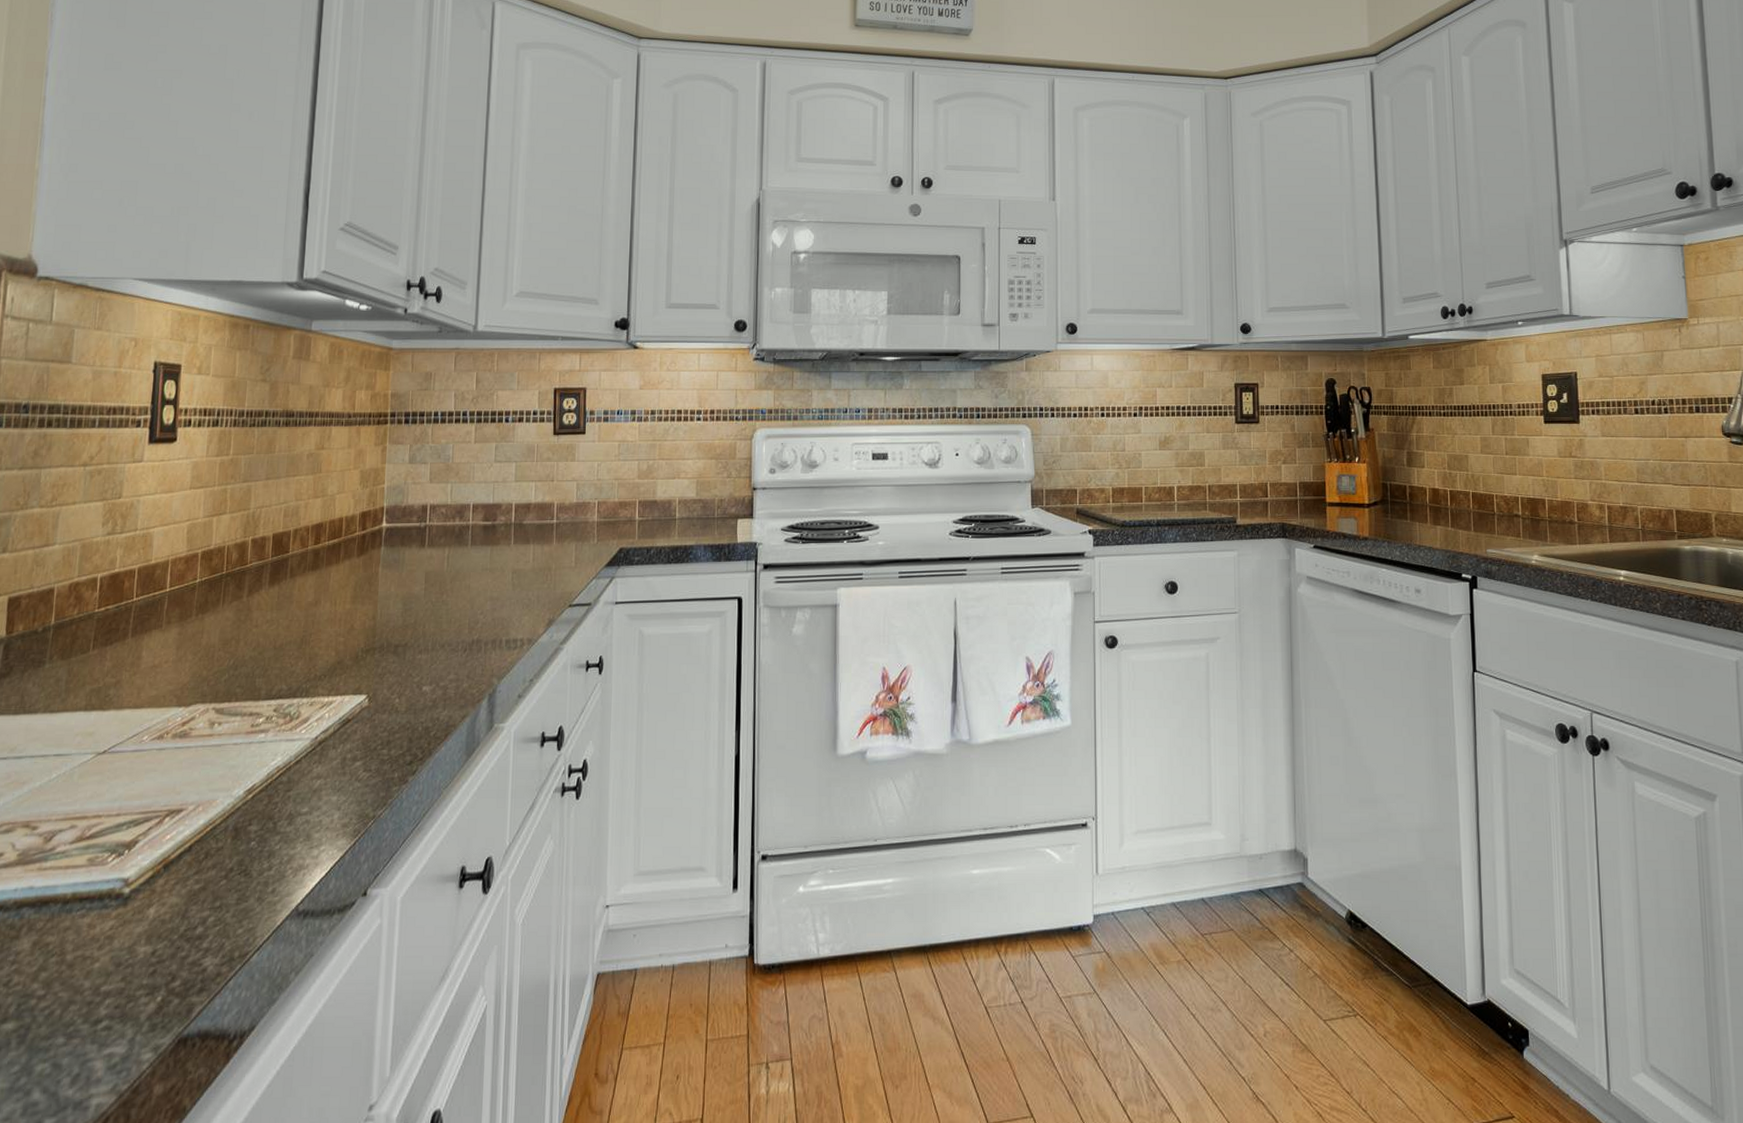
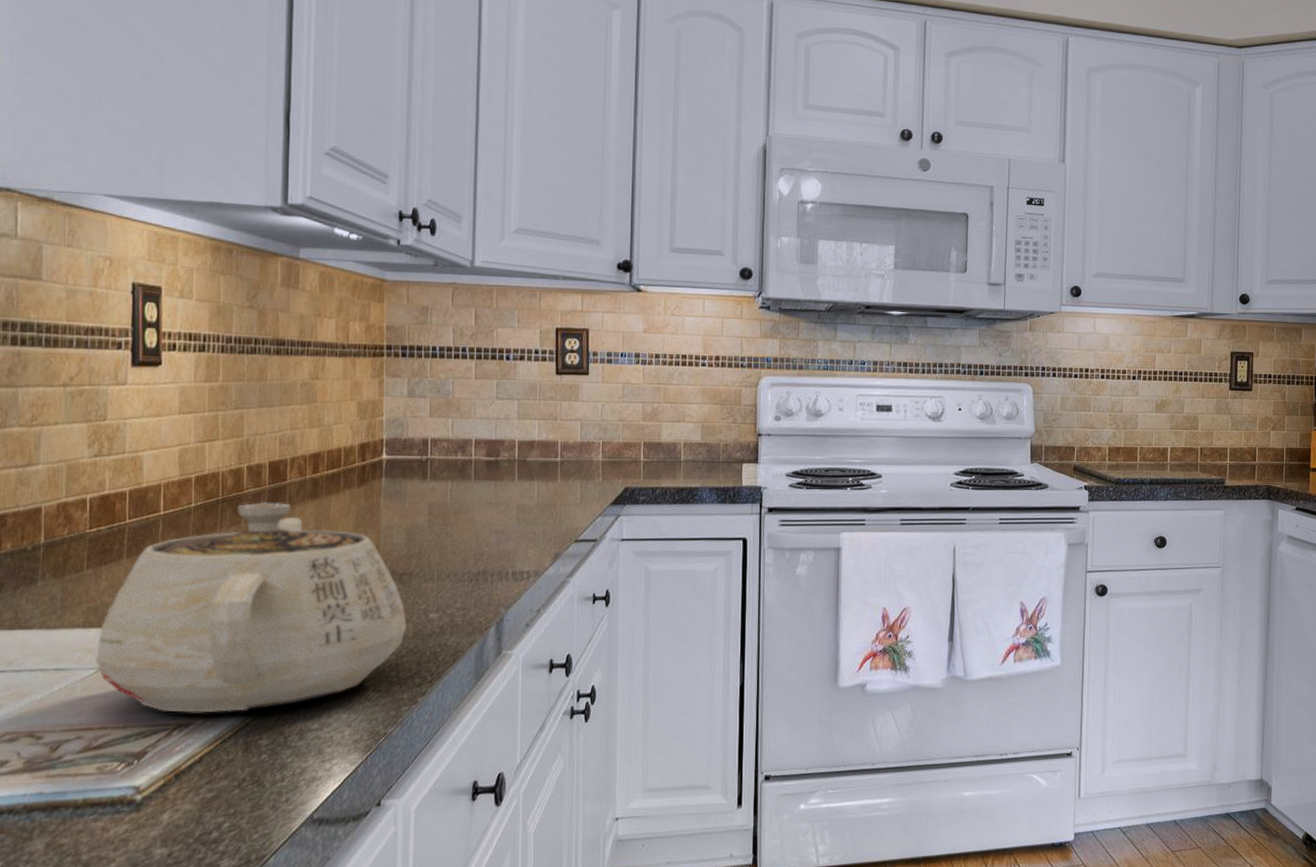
teapot: none [94,575,400,798] -> present [95,502,407,713]

